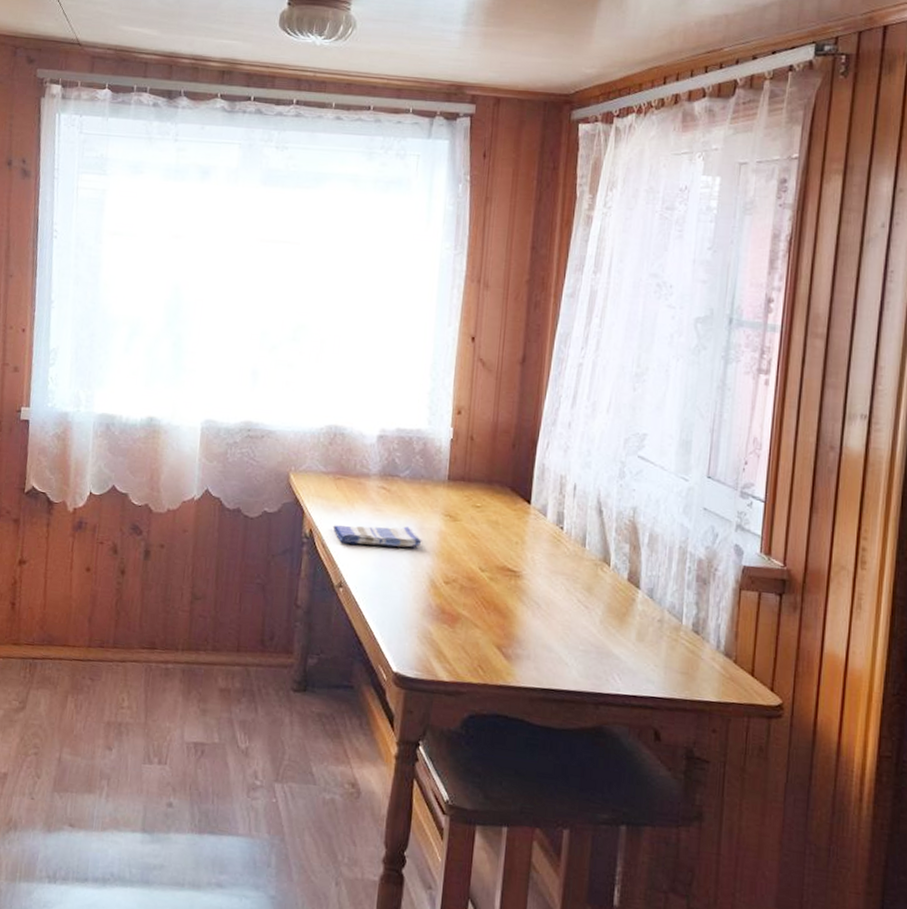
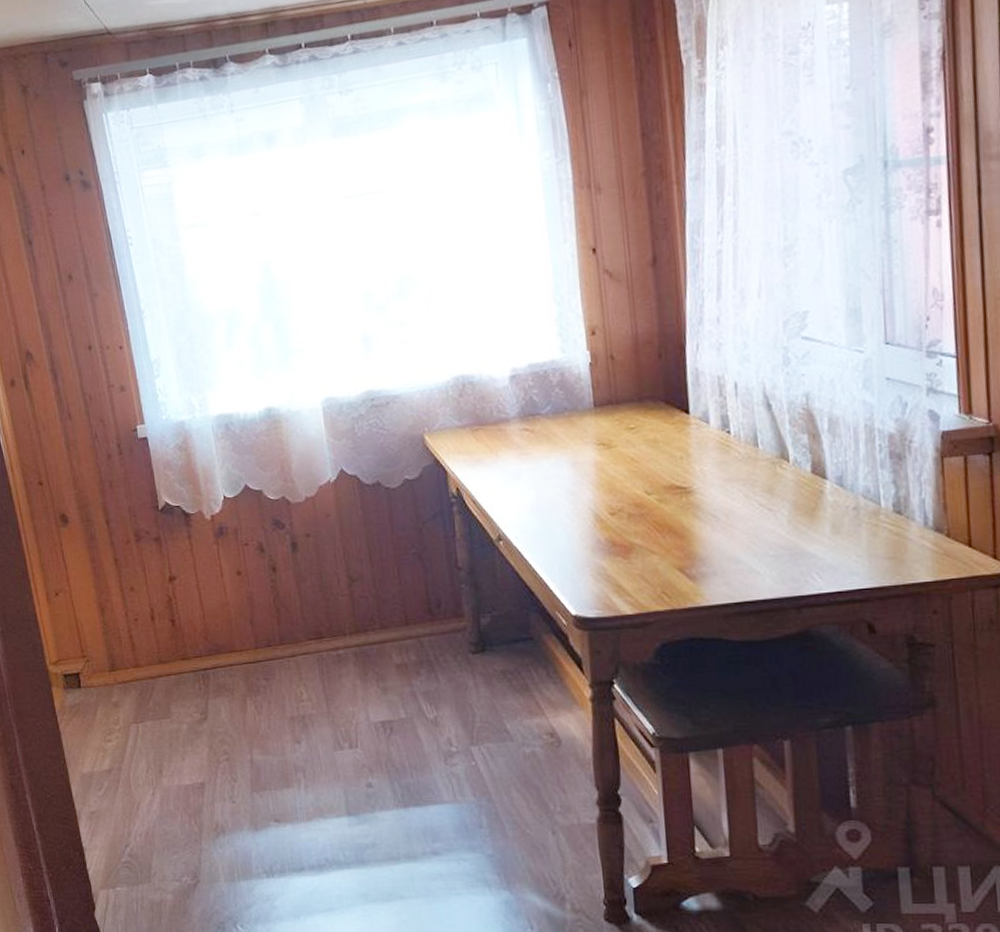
dish towel: present [333,525,422,548] -> none [480,464,578,495]

